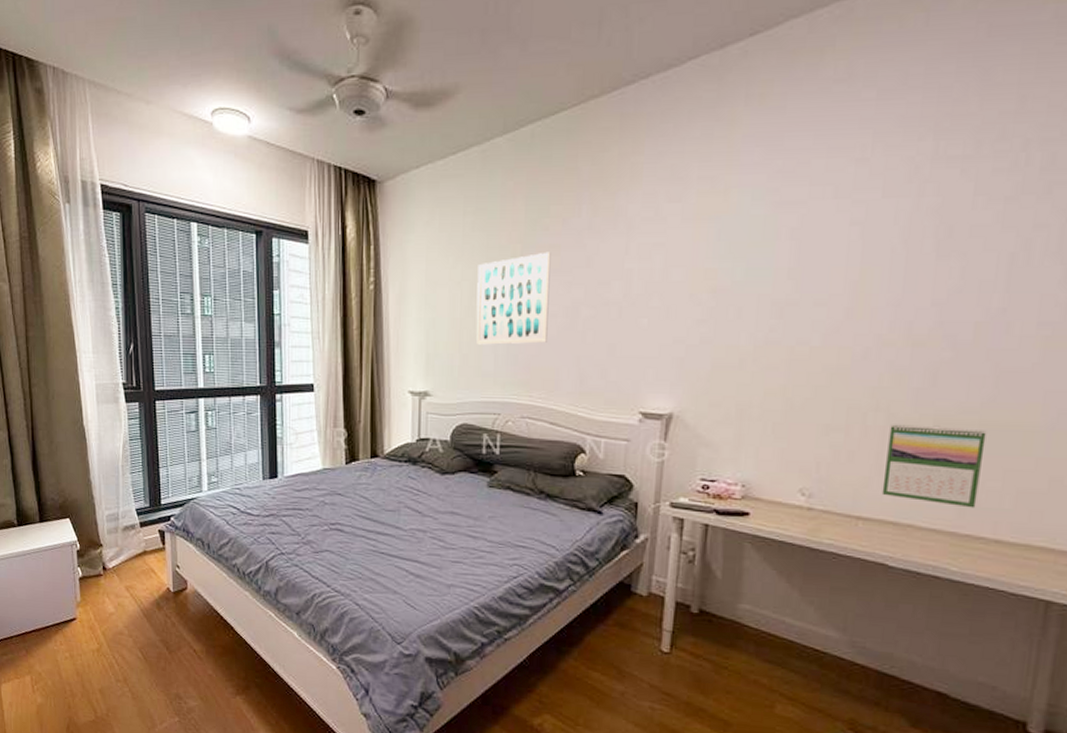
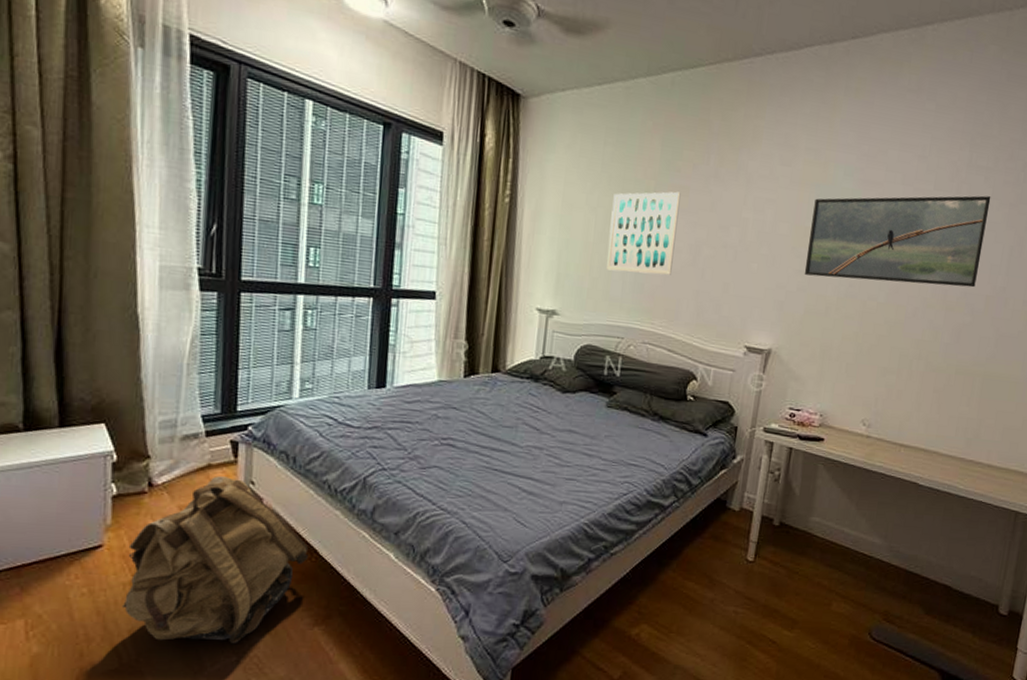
backpack: none [93,561,226,707] -> present [122,476,309,644]
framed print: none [707,193,973,324] -> present [804,195,991,288]
calendar: present [881,424,987,508] -> none [918,370,988,440]

